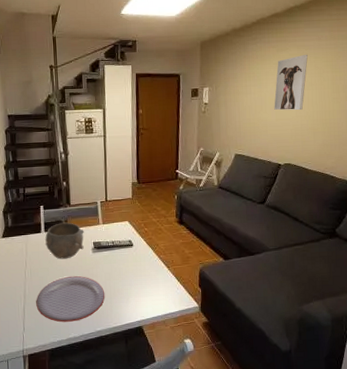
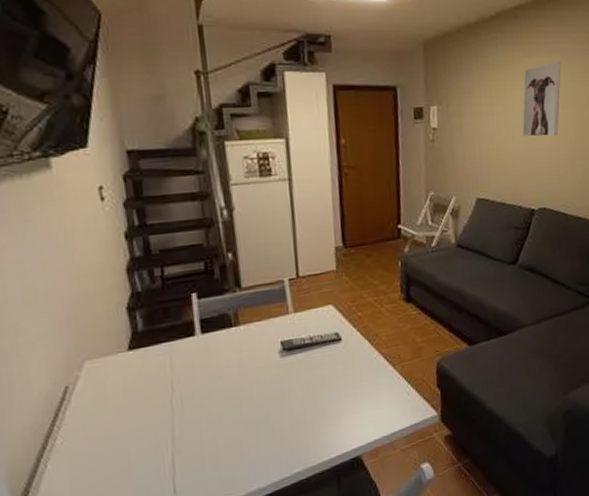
plate: present [36,275,105,322] -> none [192,394,304,471]
bowl: present [44,222,84,259] -> none [202,315,267,374]

